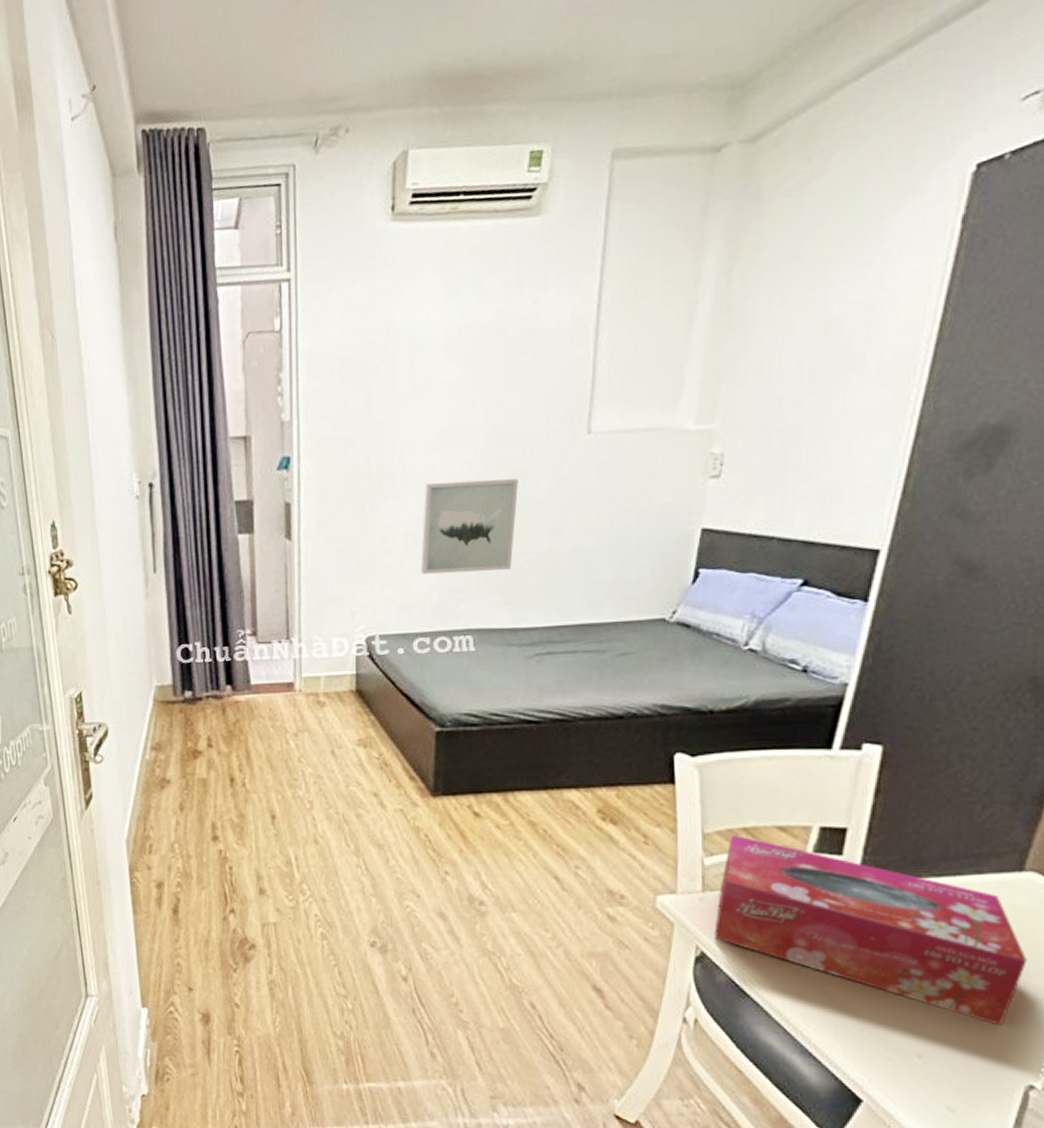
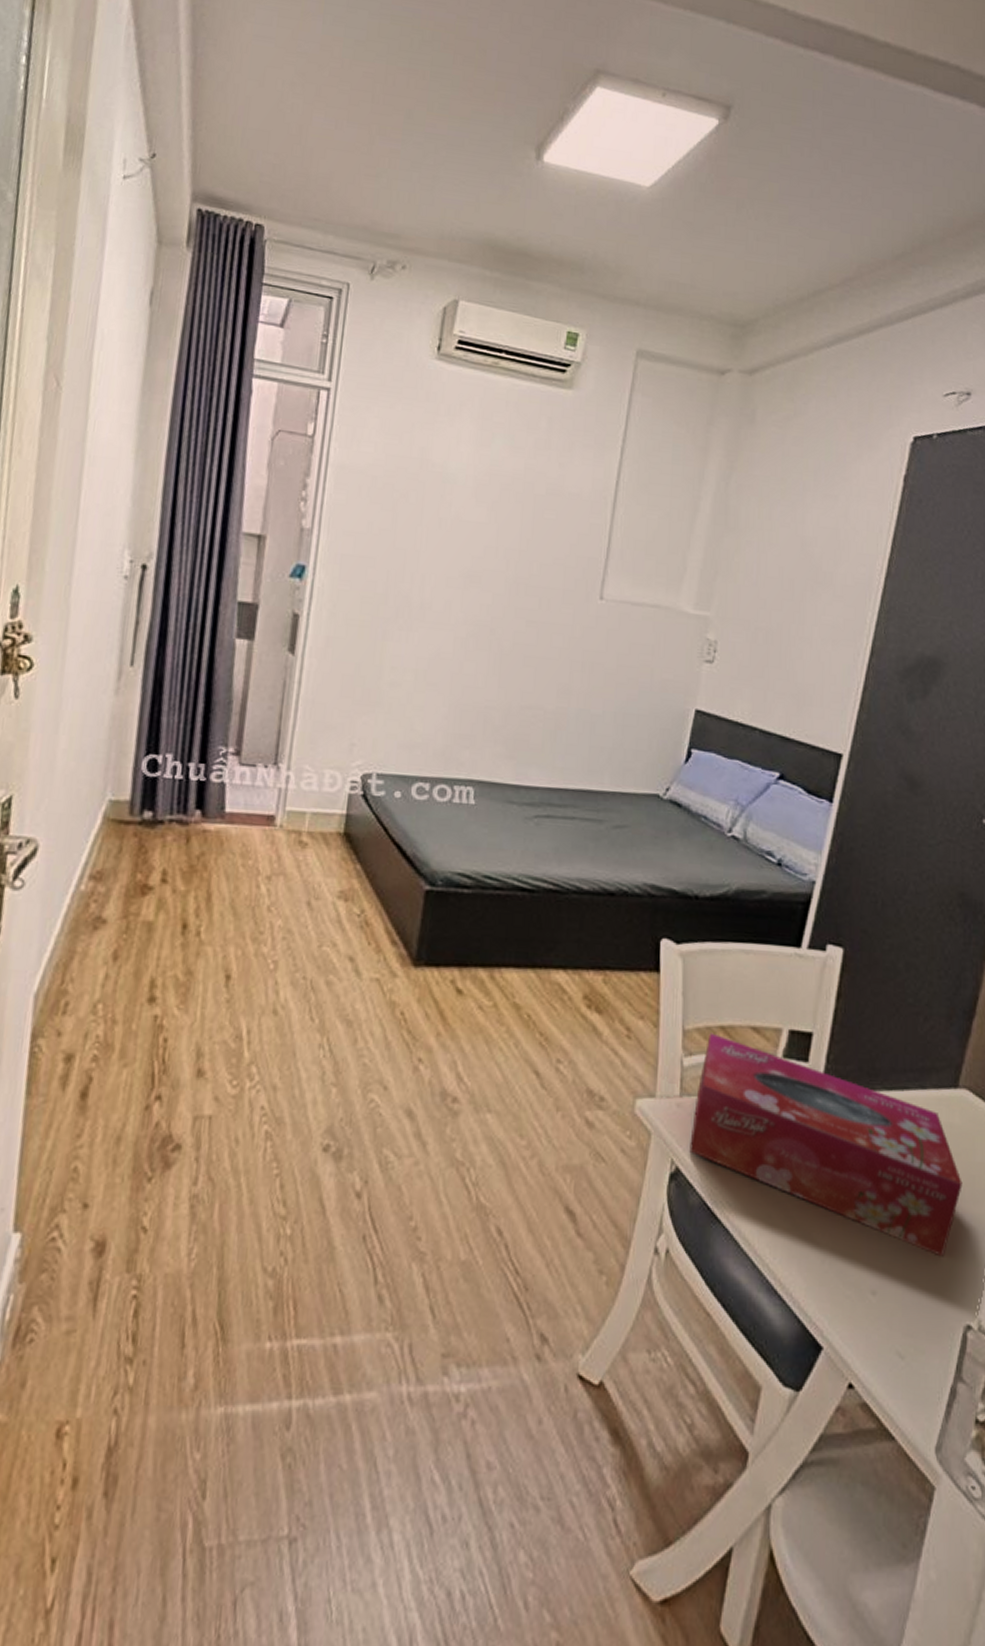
wall art: present [421,478,518,574] -> none [428,619,532,722]

